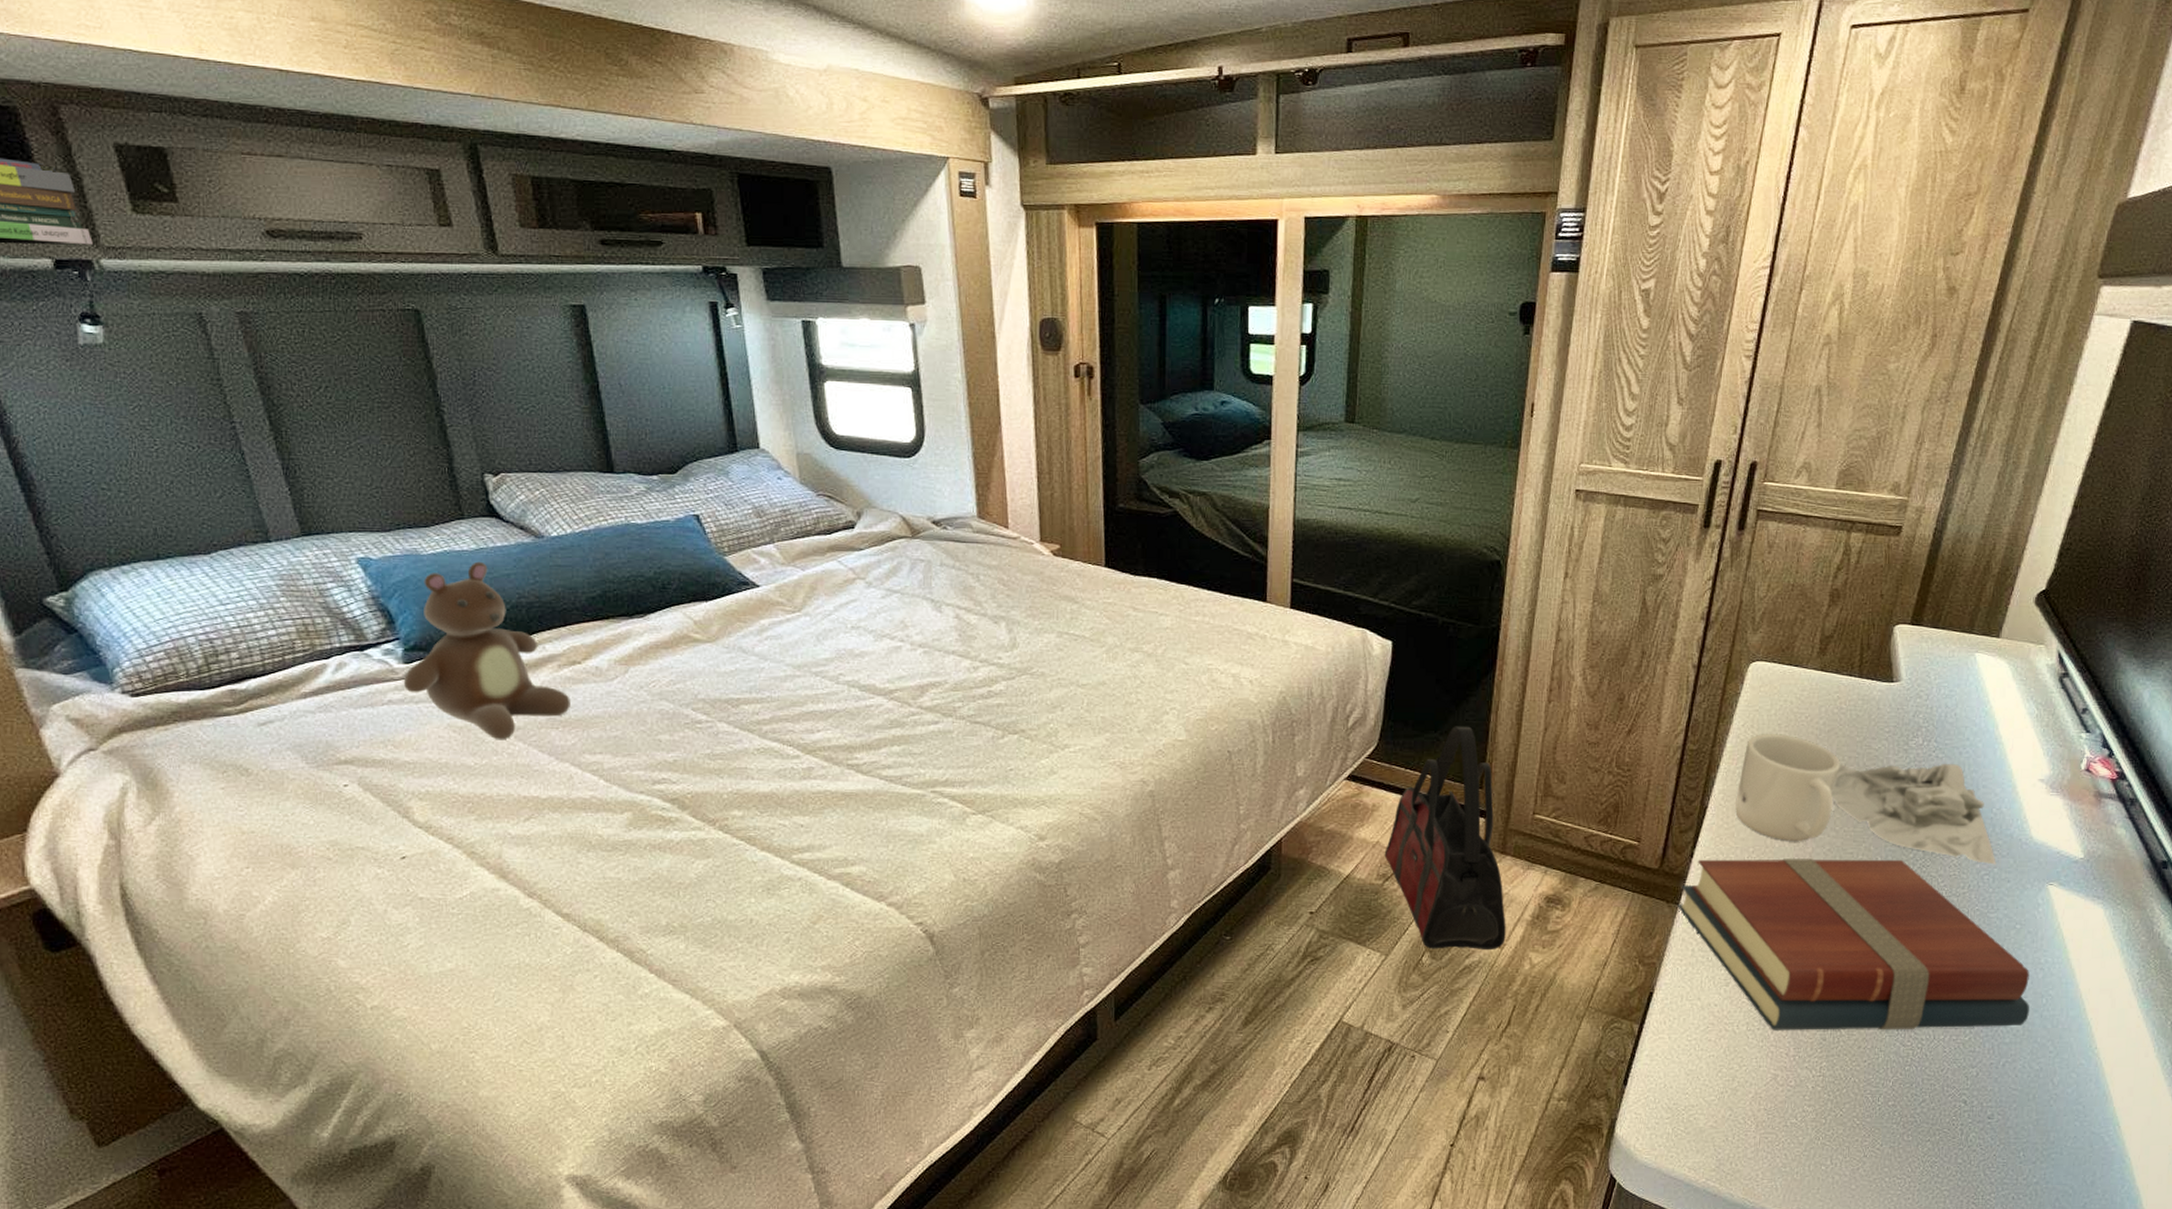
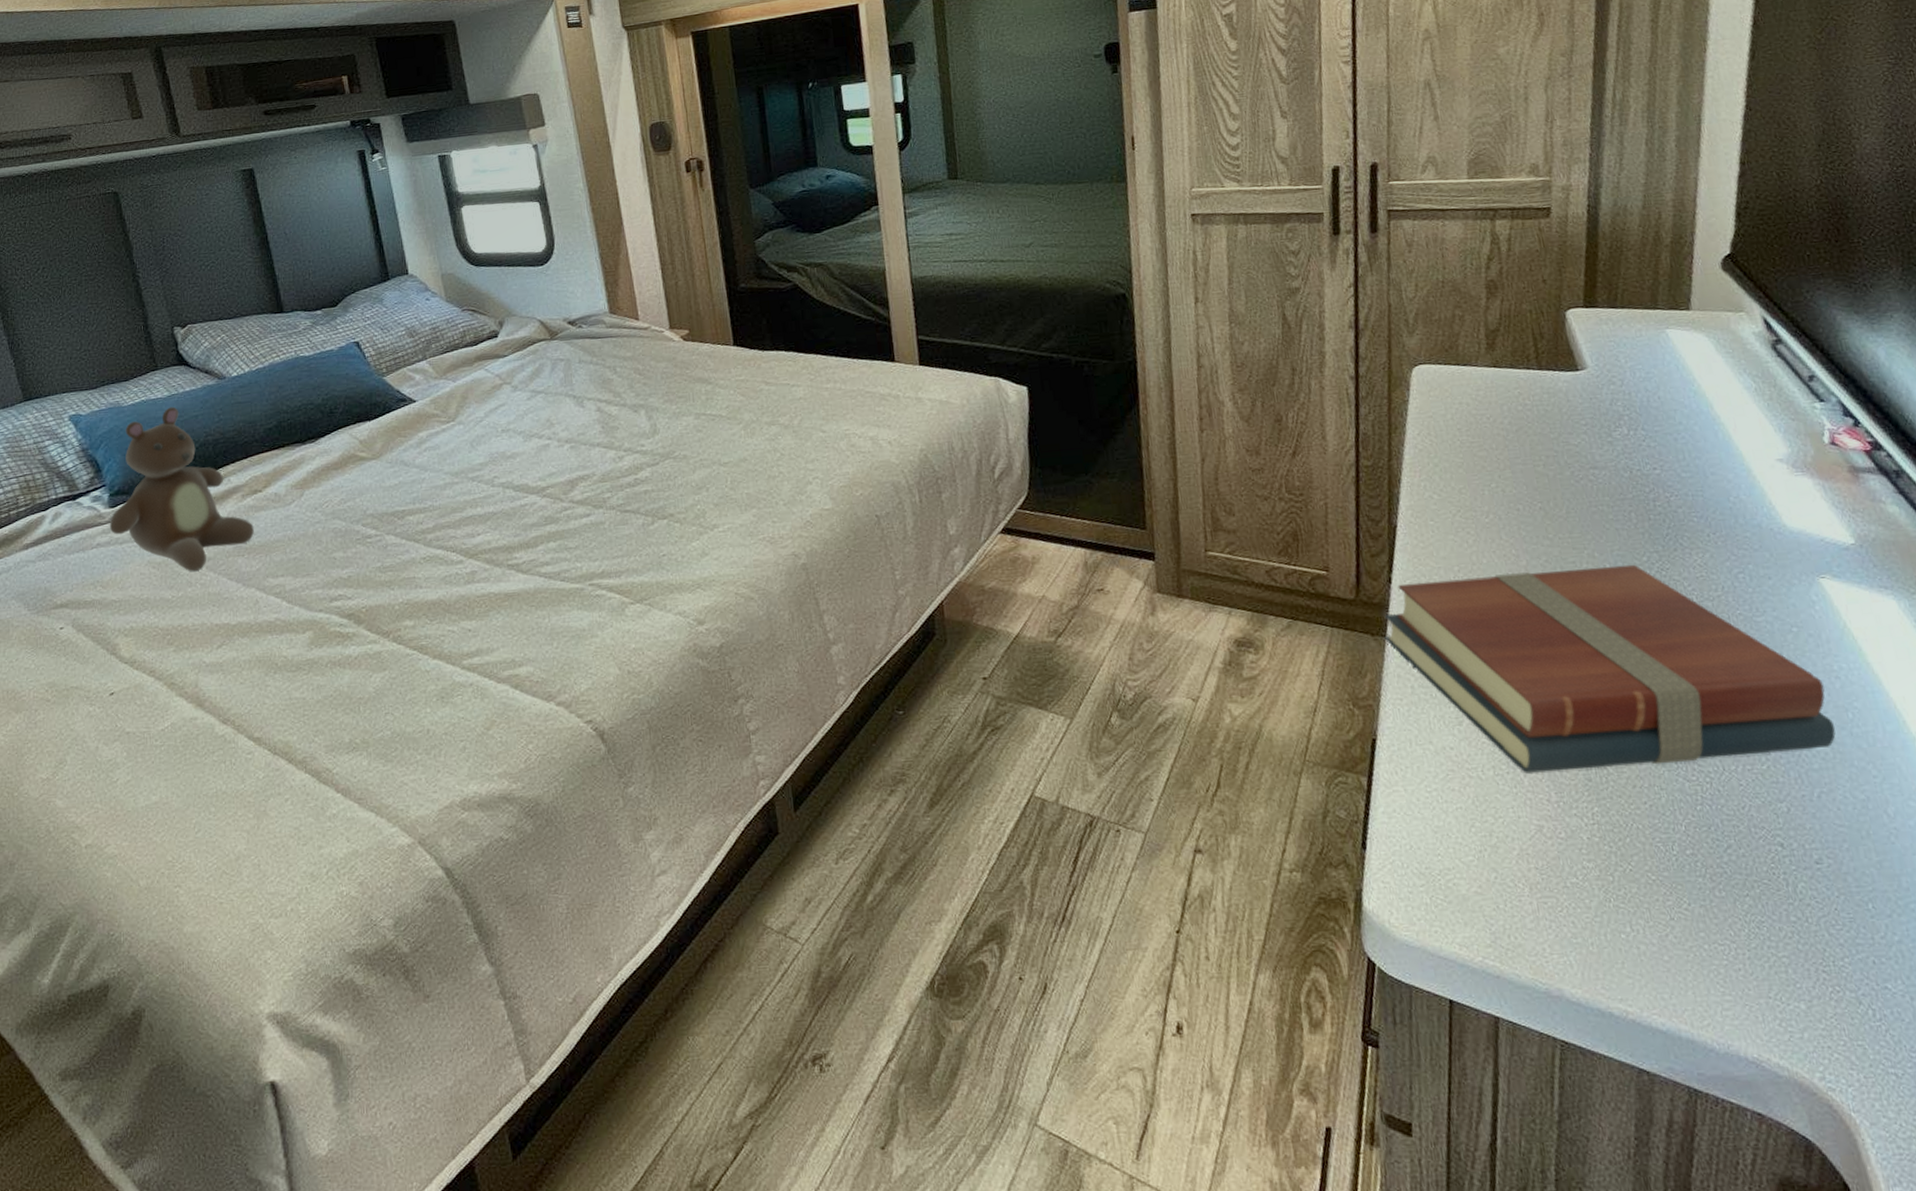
duffel bag: present [1384,726,1506,949] -> none [1052,465,1199,708]
mug: present [1735,734,1841,841] -> none [1426,439,1541,555]
tissue: present [1830,764,1996,865] -> none [1533,452,1750,561]

